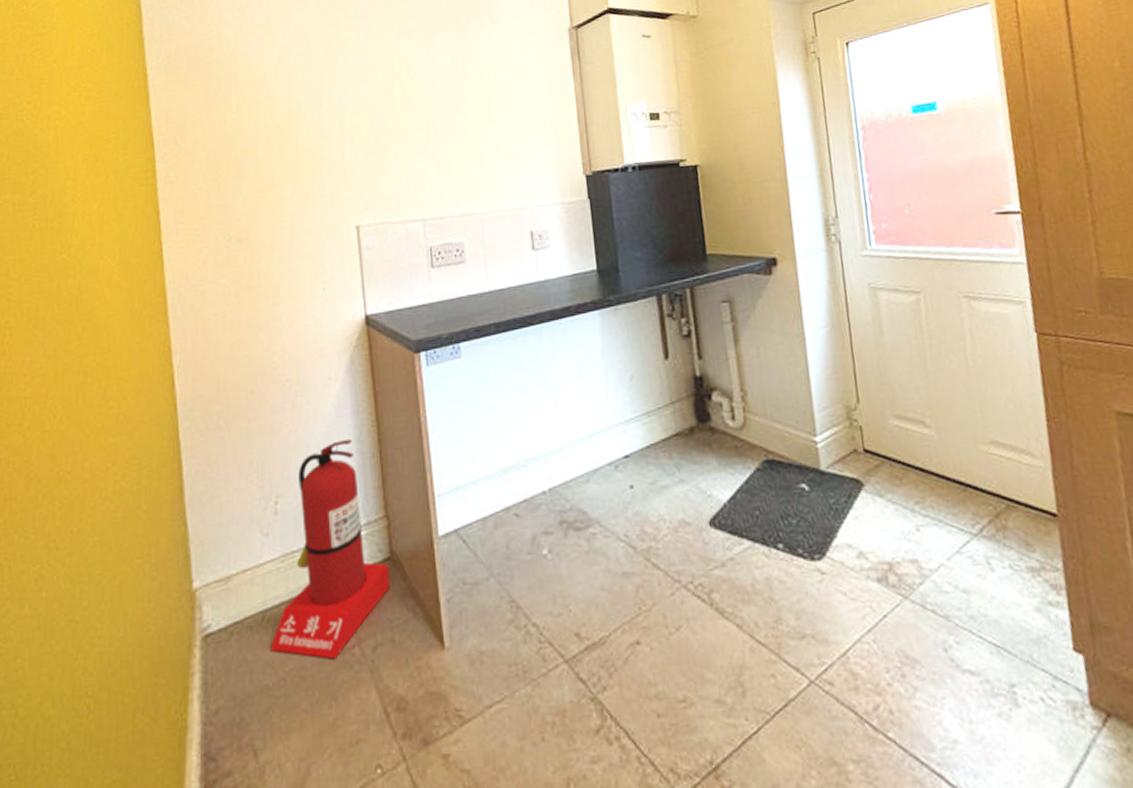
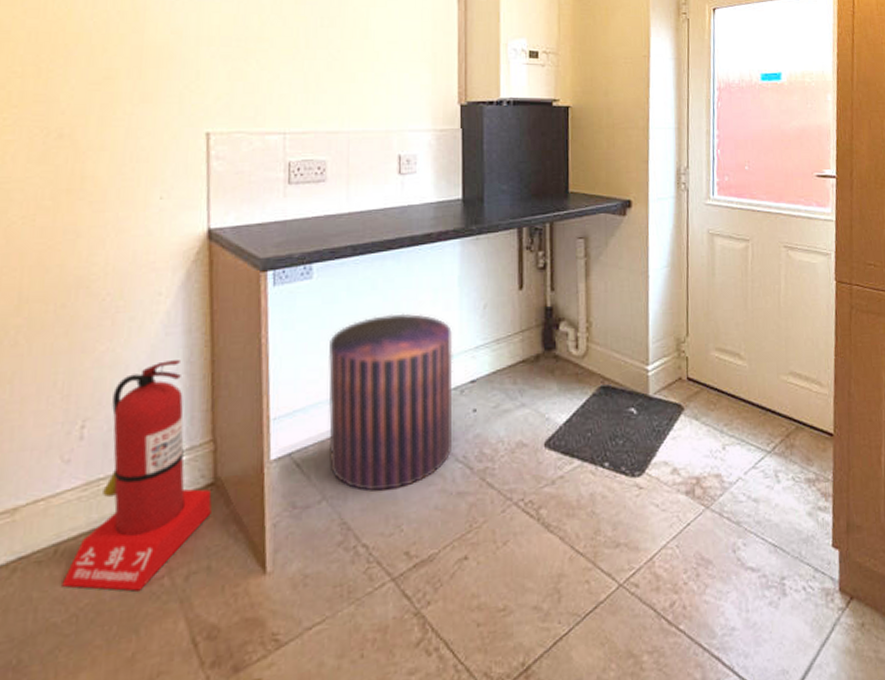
stool: none [483,388,612,569] -> present [328,313,453,491]

